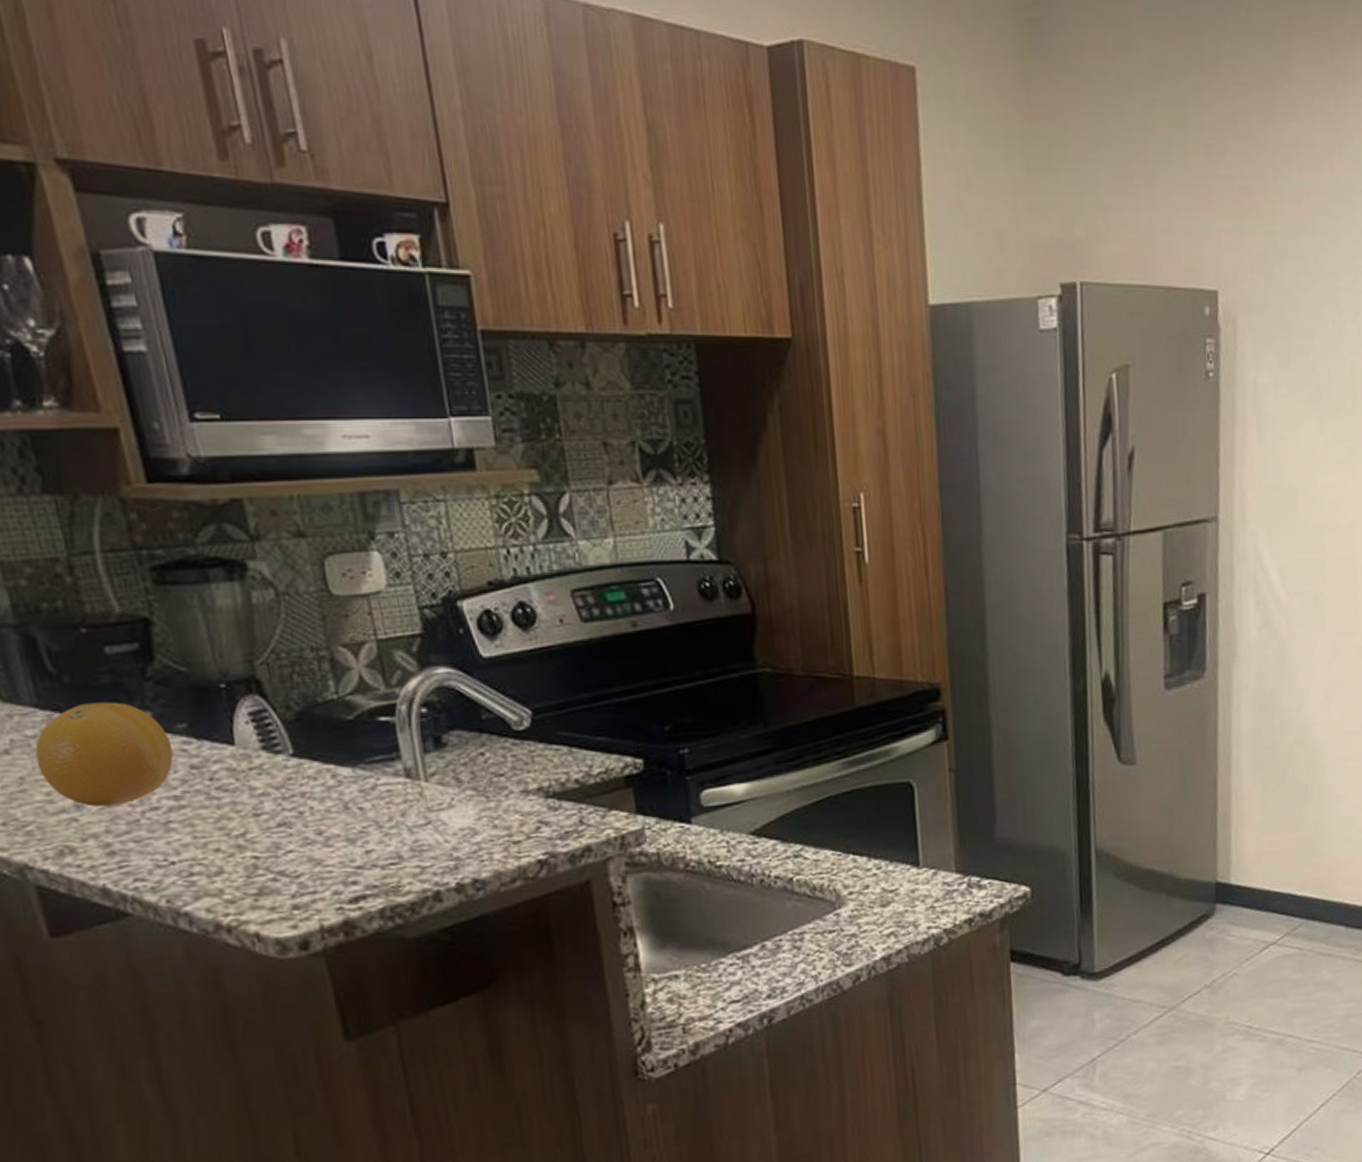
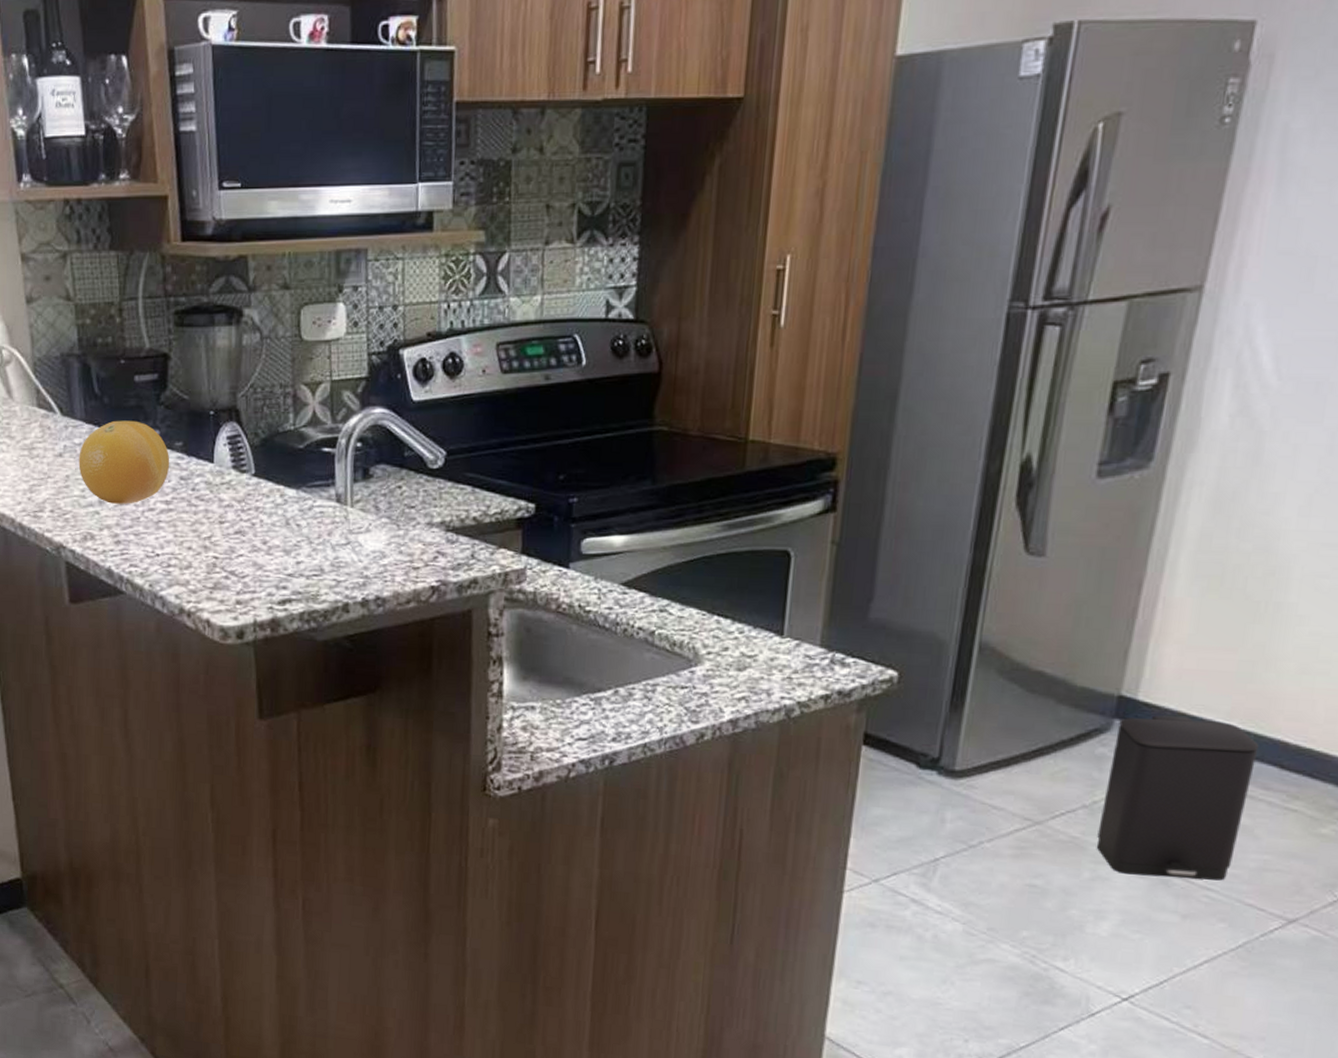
pedal bin: none [1220,893,1328,1041] -> present [1096,715,1259,880]

